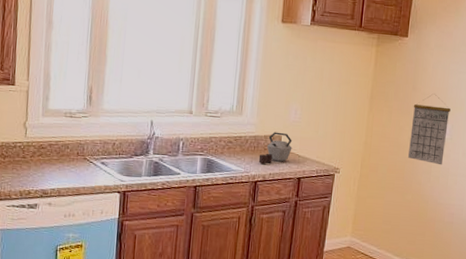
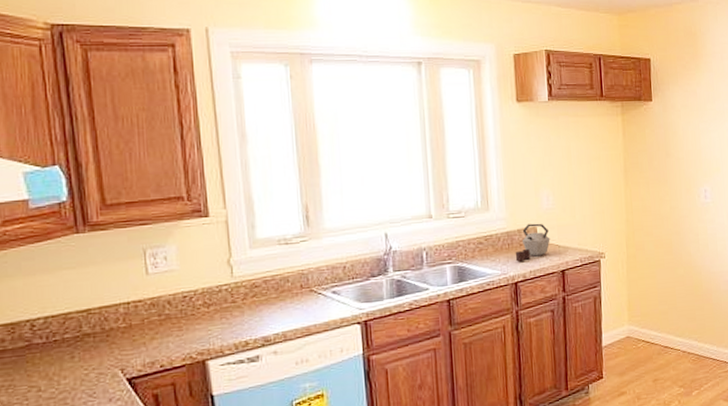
calendar: present [408,94,451,165] -> none [669,157,709,232]

